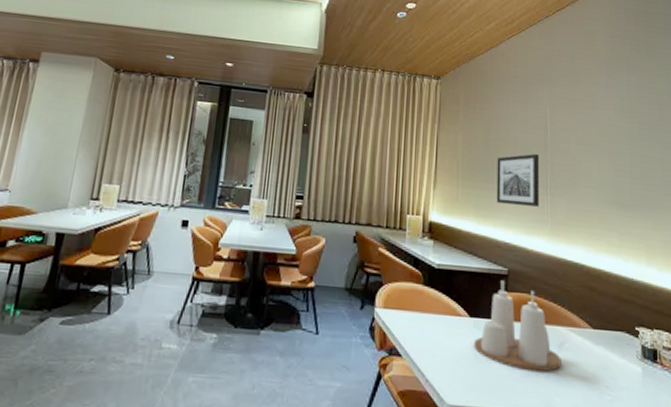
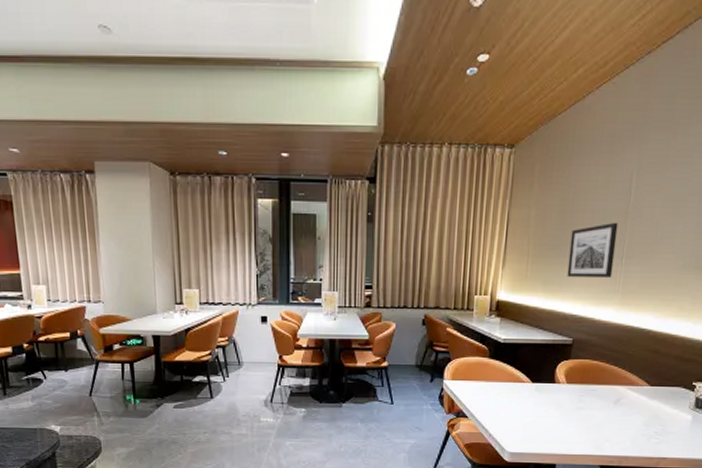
condiment set: present [474,280,561,372] -> none [534,349,616,424]

